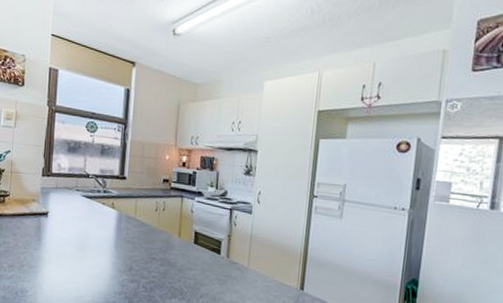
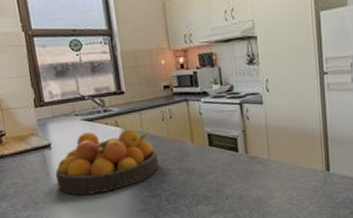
fruit bowl: none [45,208,144,268] -> present [55,128,159,195]

